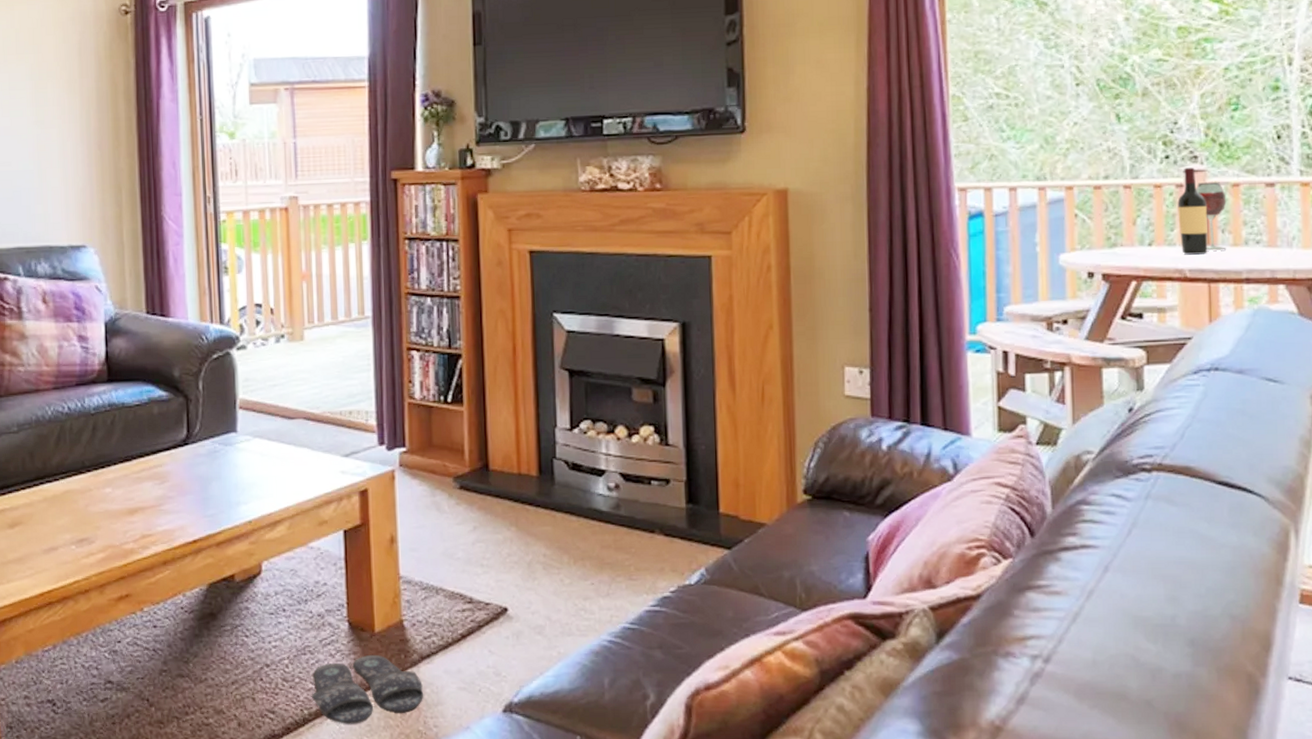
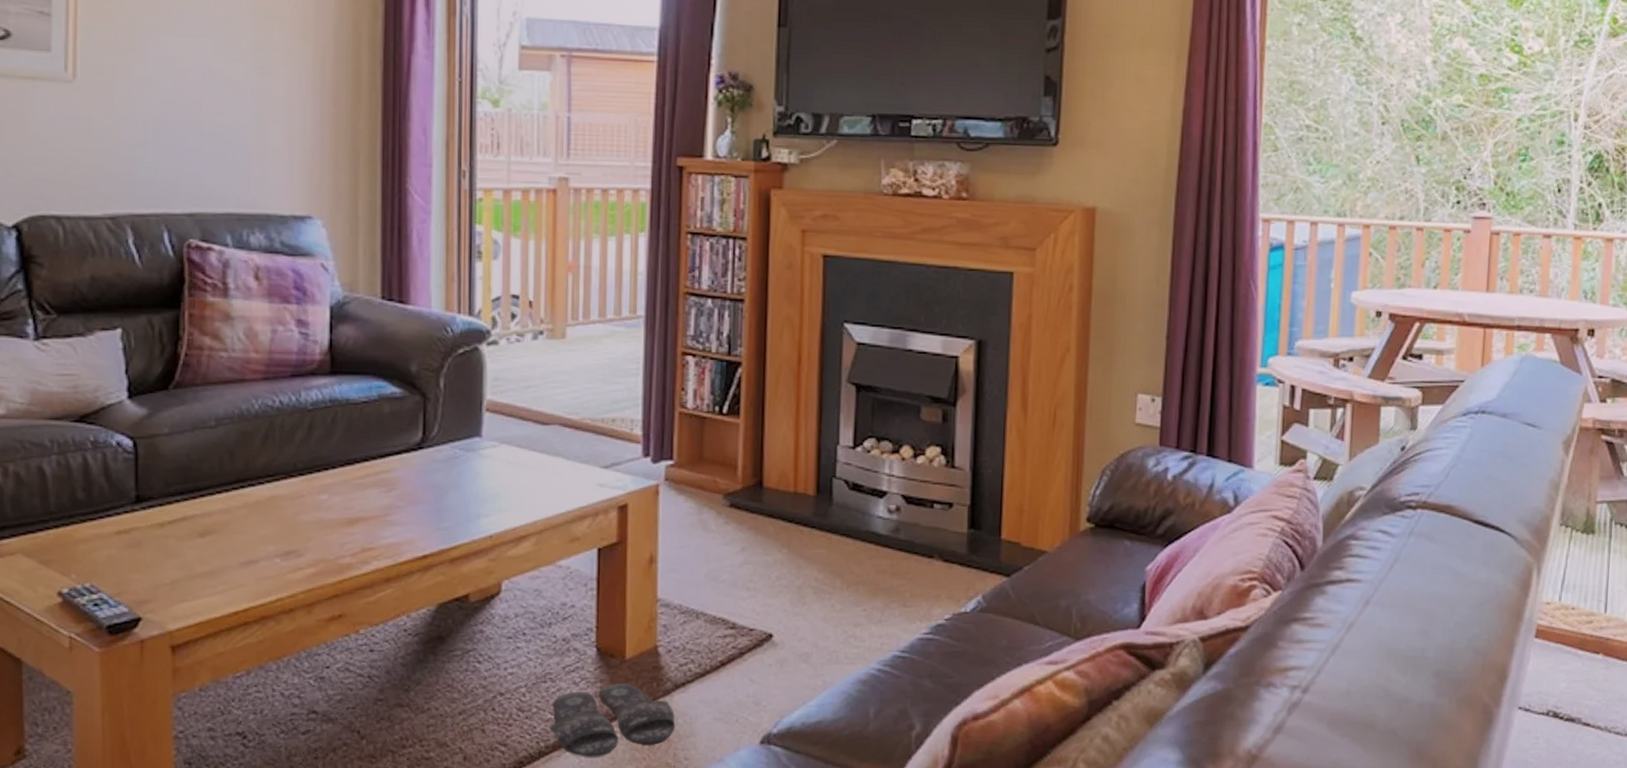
wine bottle: present [1177,167,1208,255] -> none [1463,214,1490,300]
wineglass: present [1196,182,1227,251] -> none [1481,230,1508,297]

